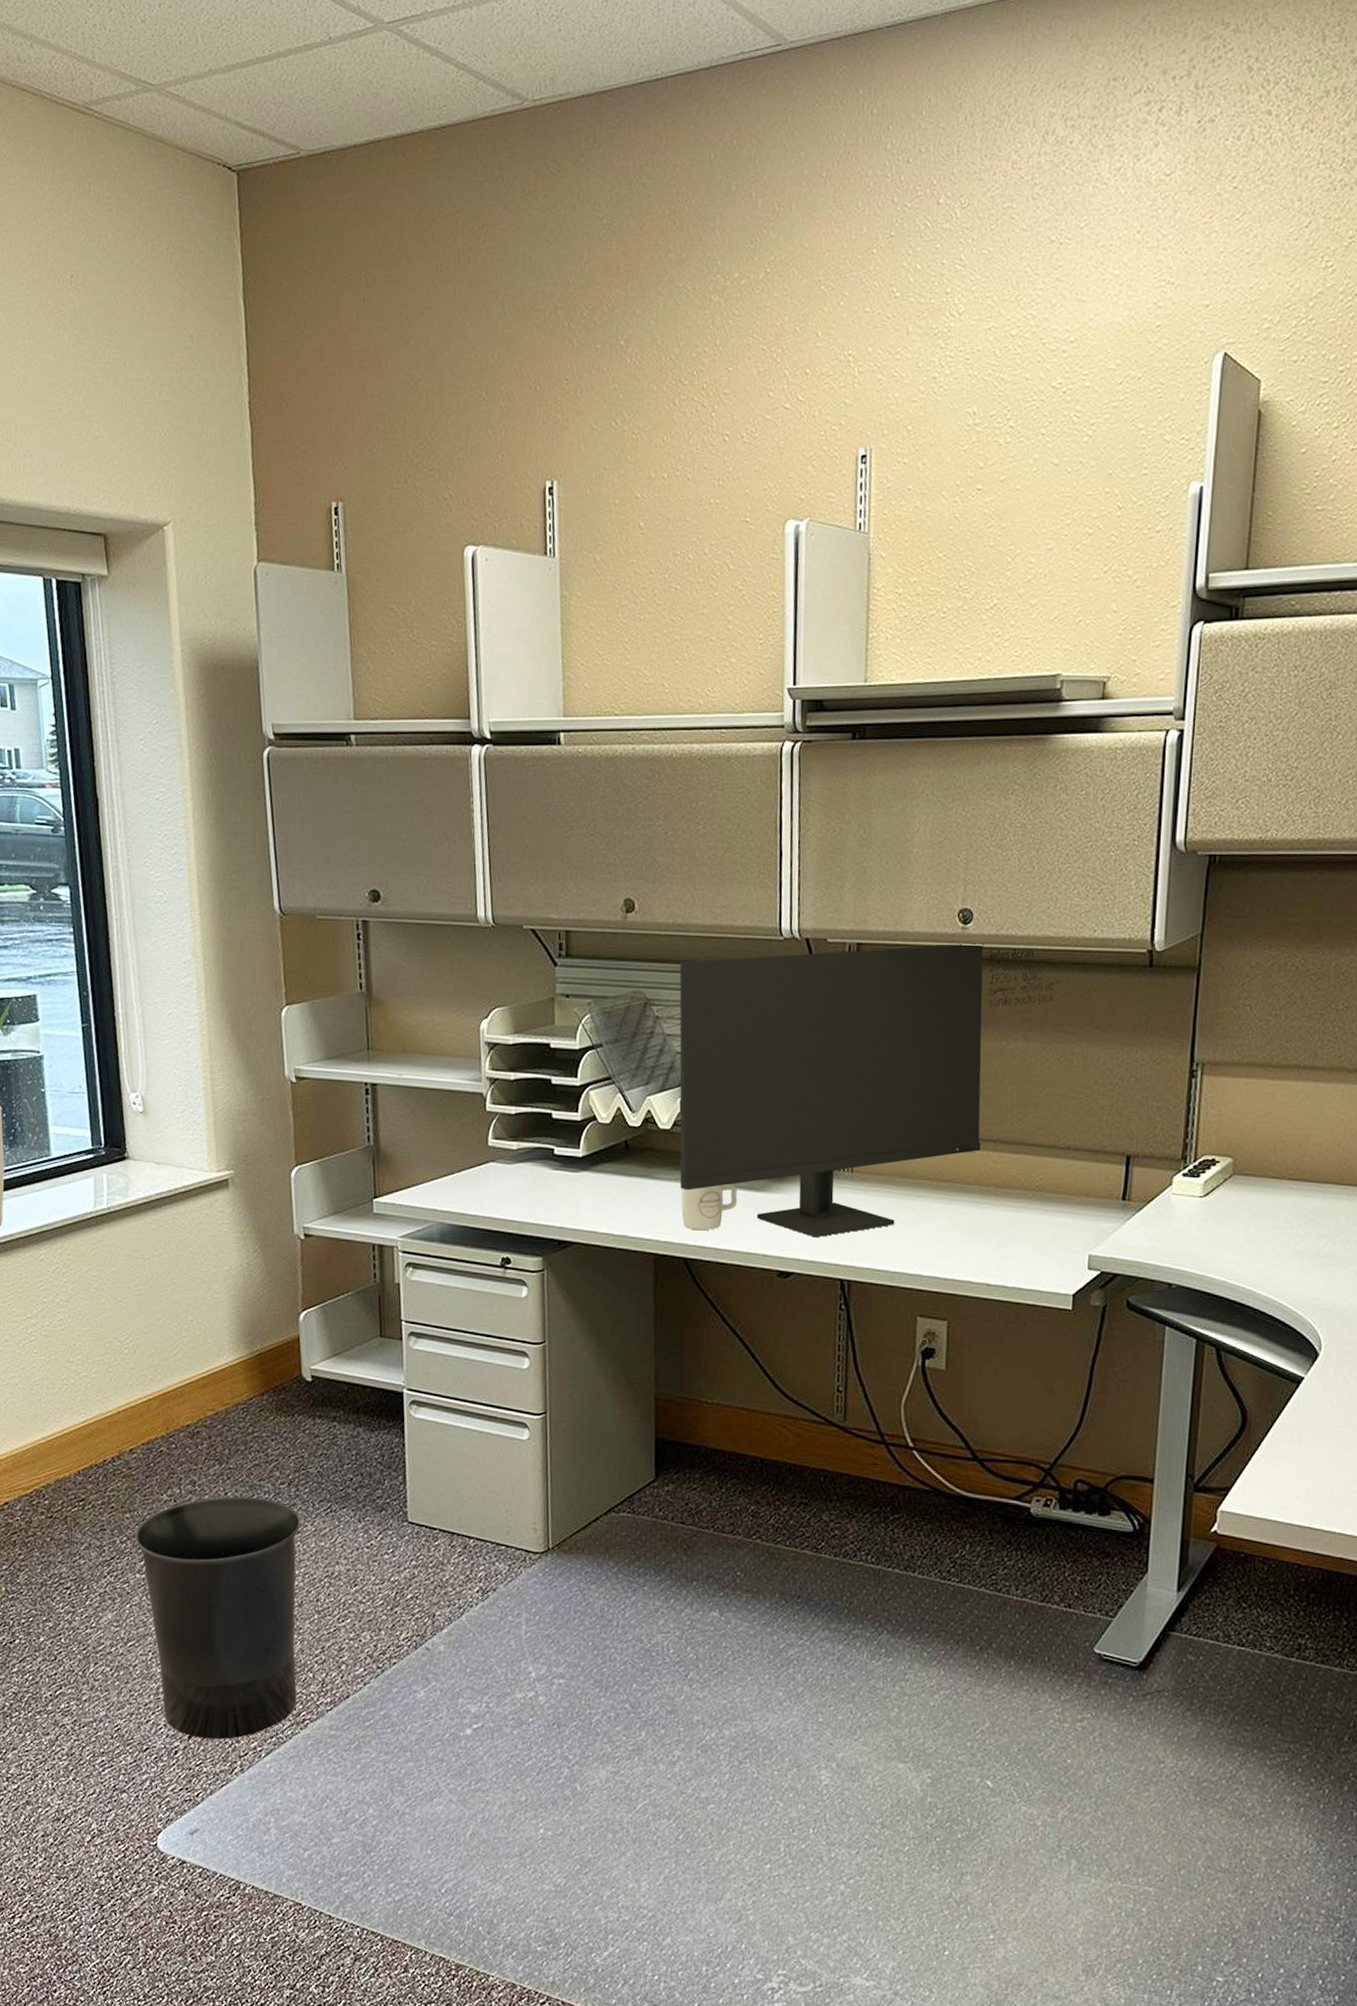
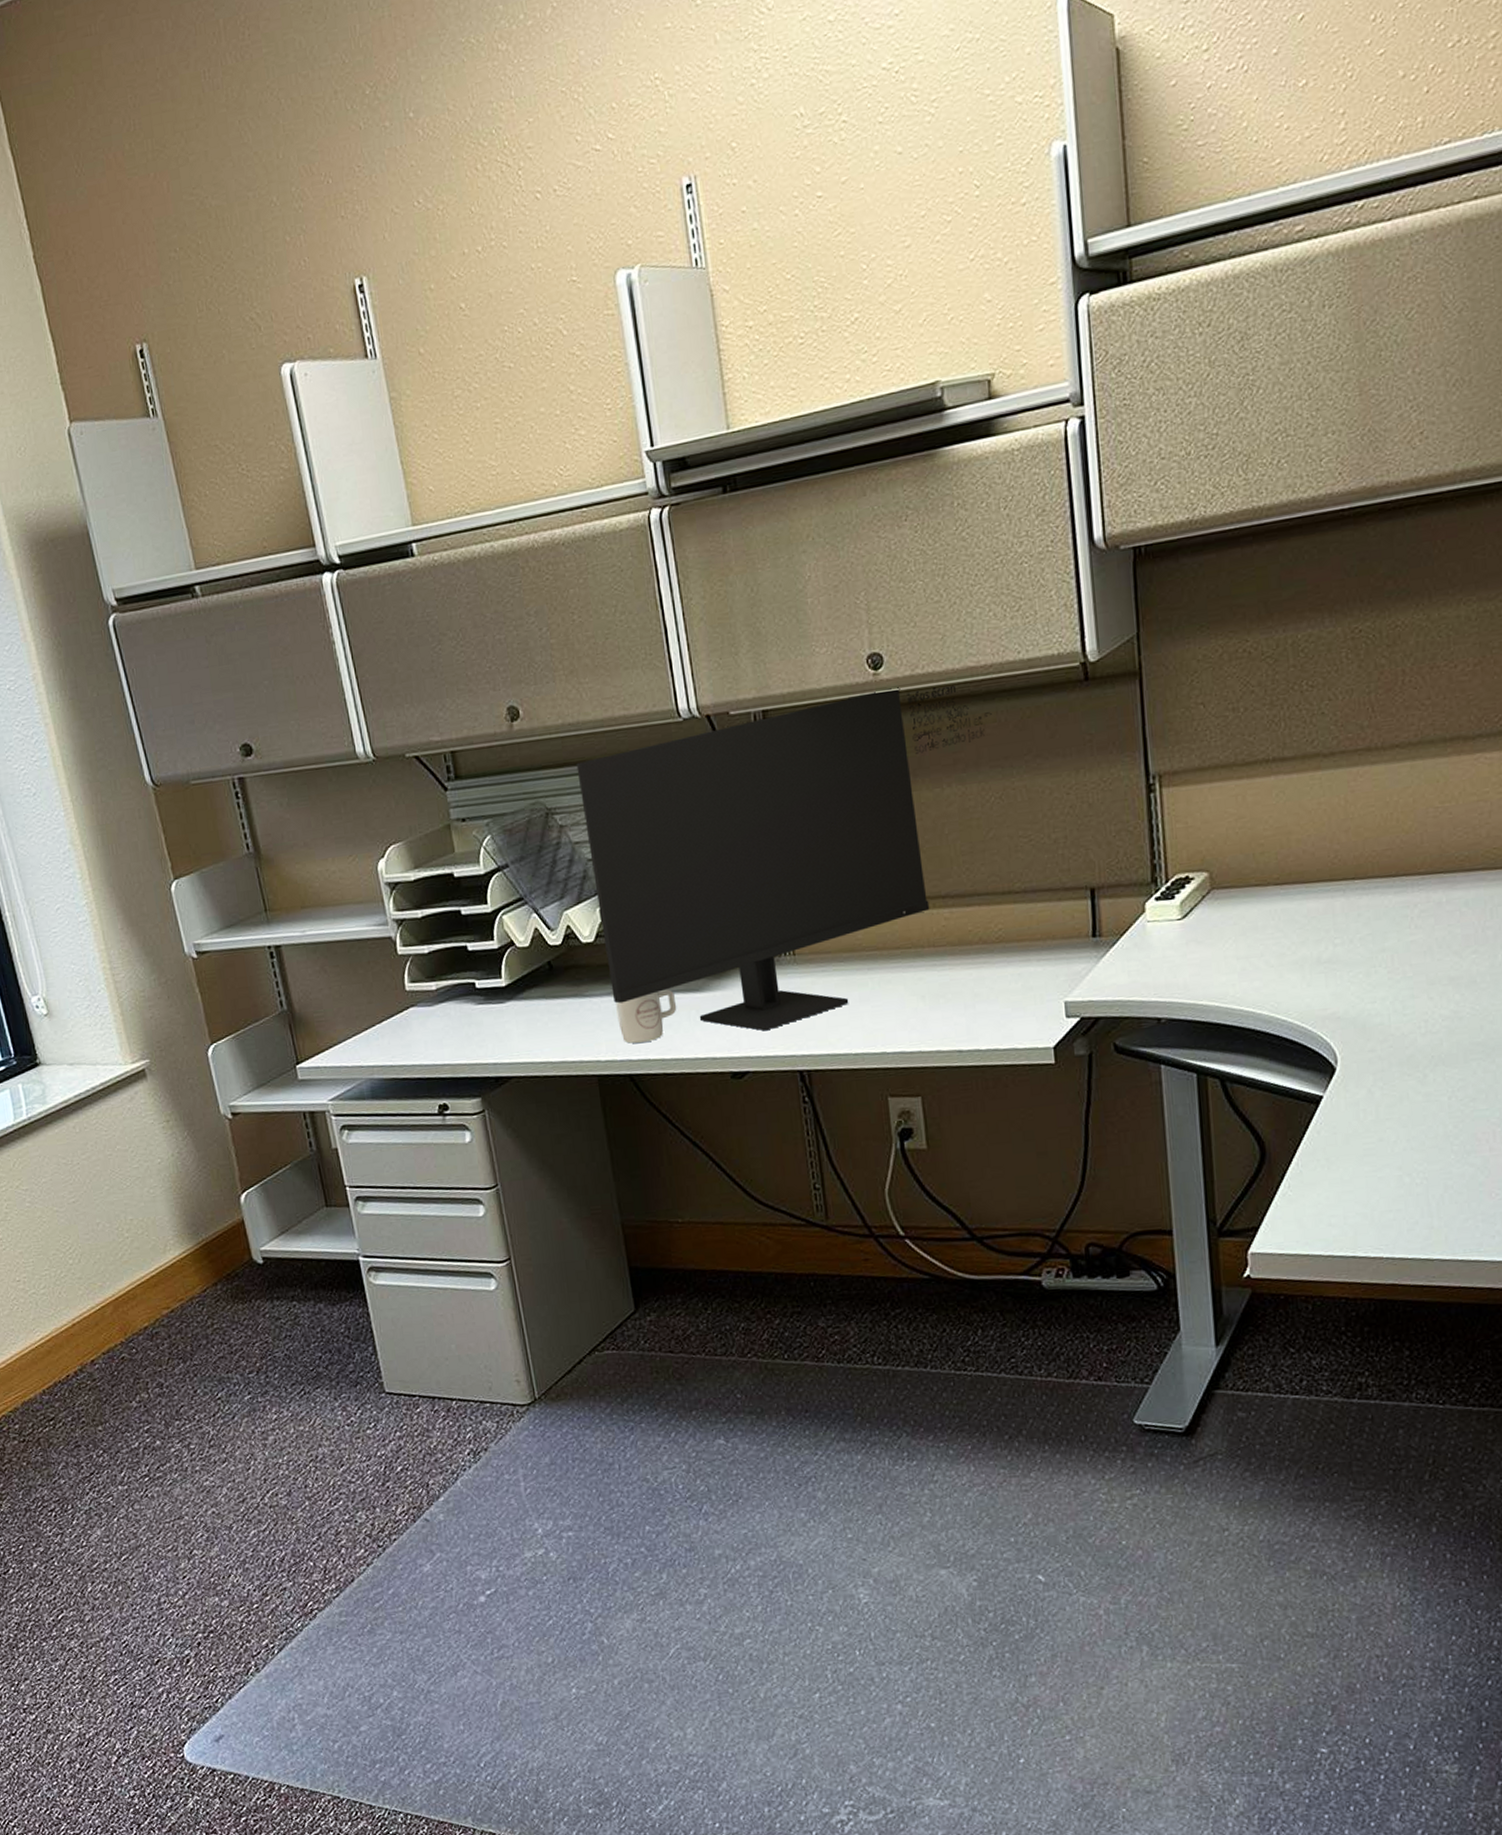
waste bin: present [135,1496,301,1740] -> none [110,1390,302,1643]

